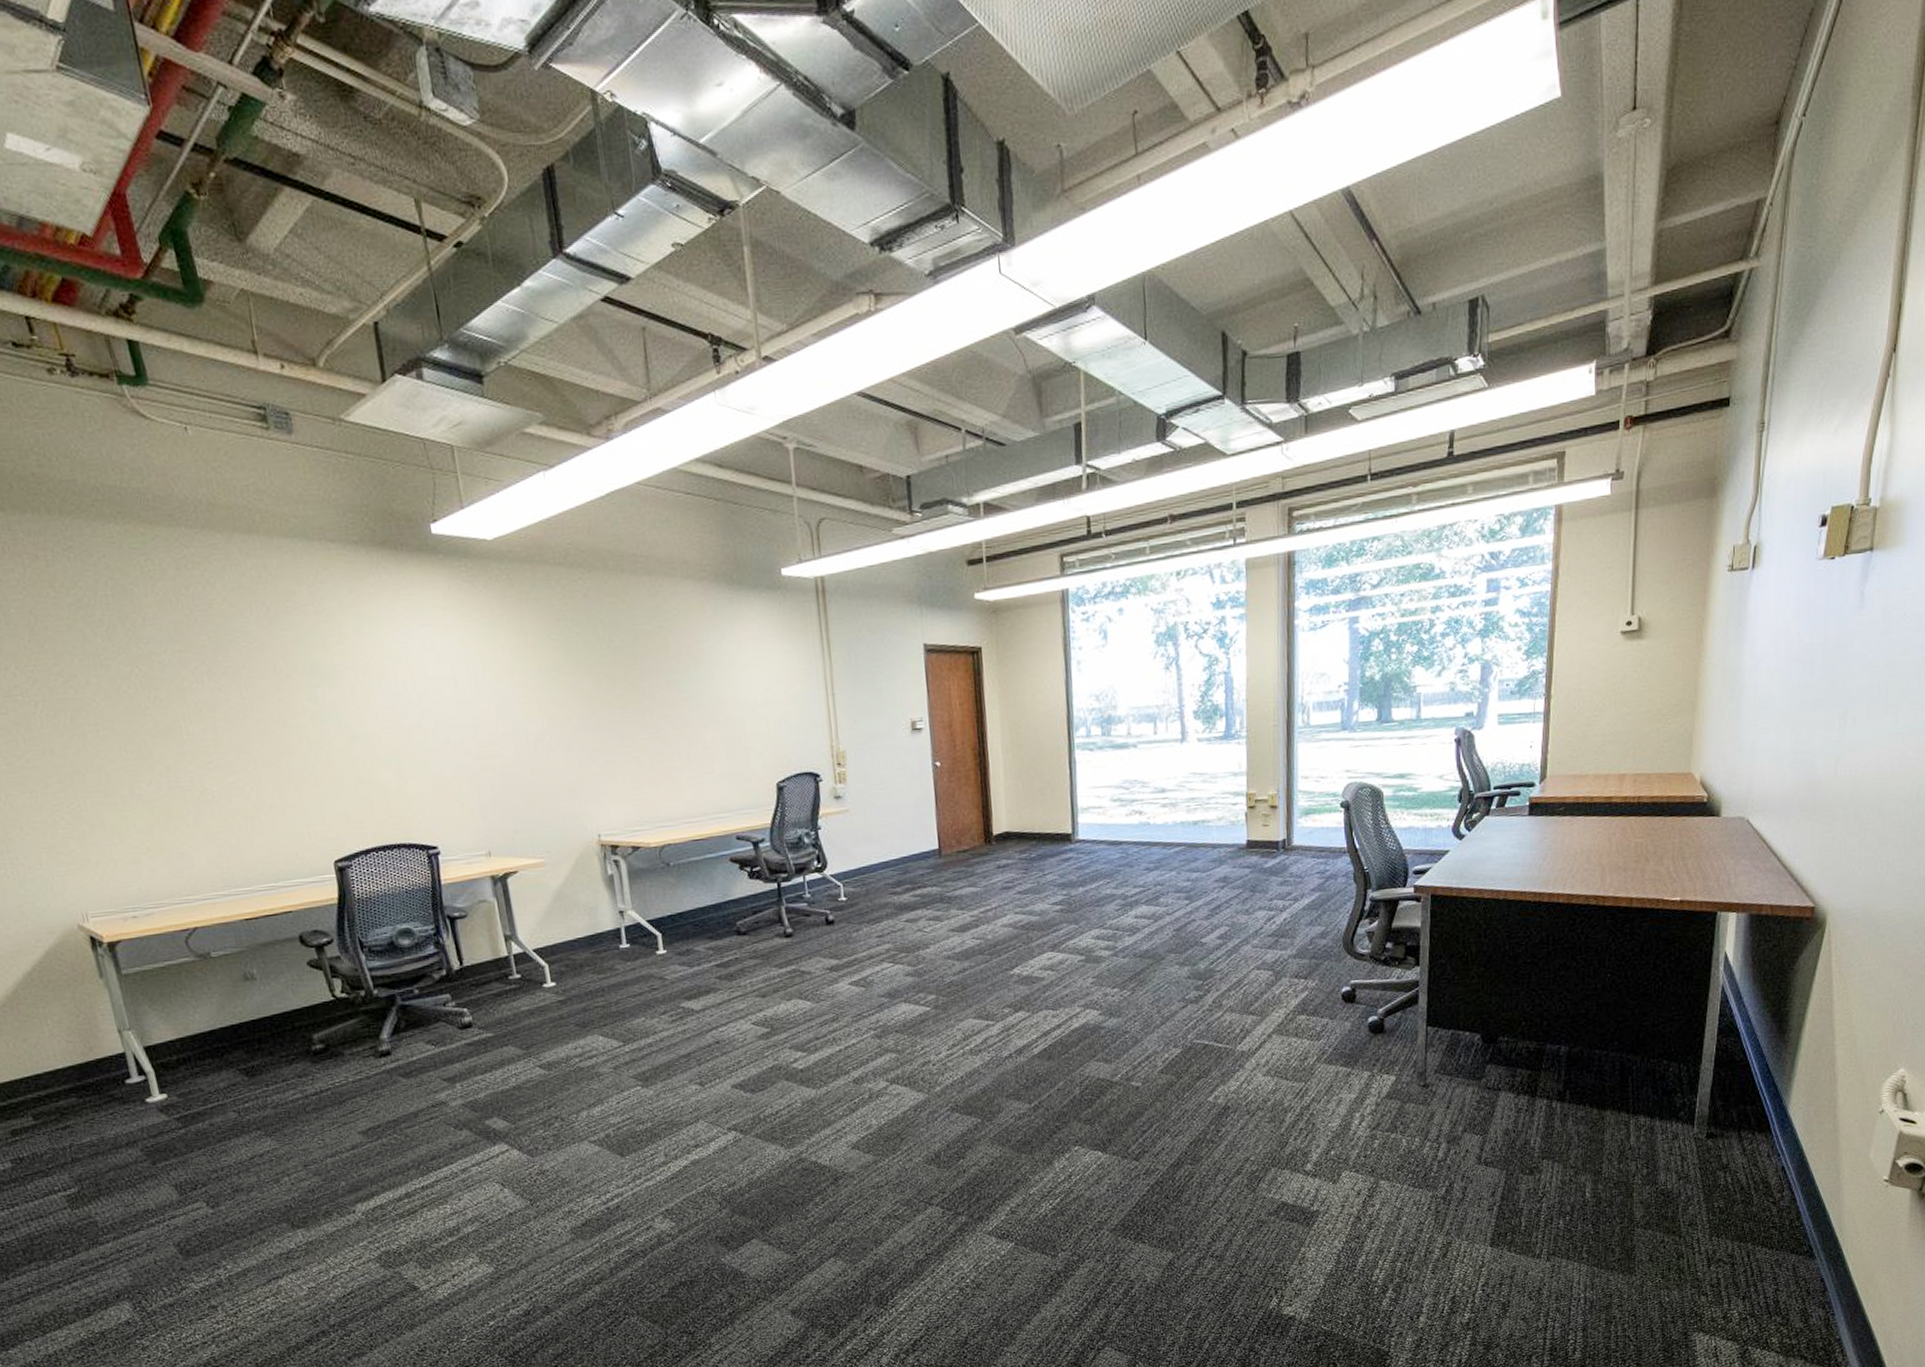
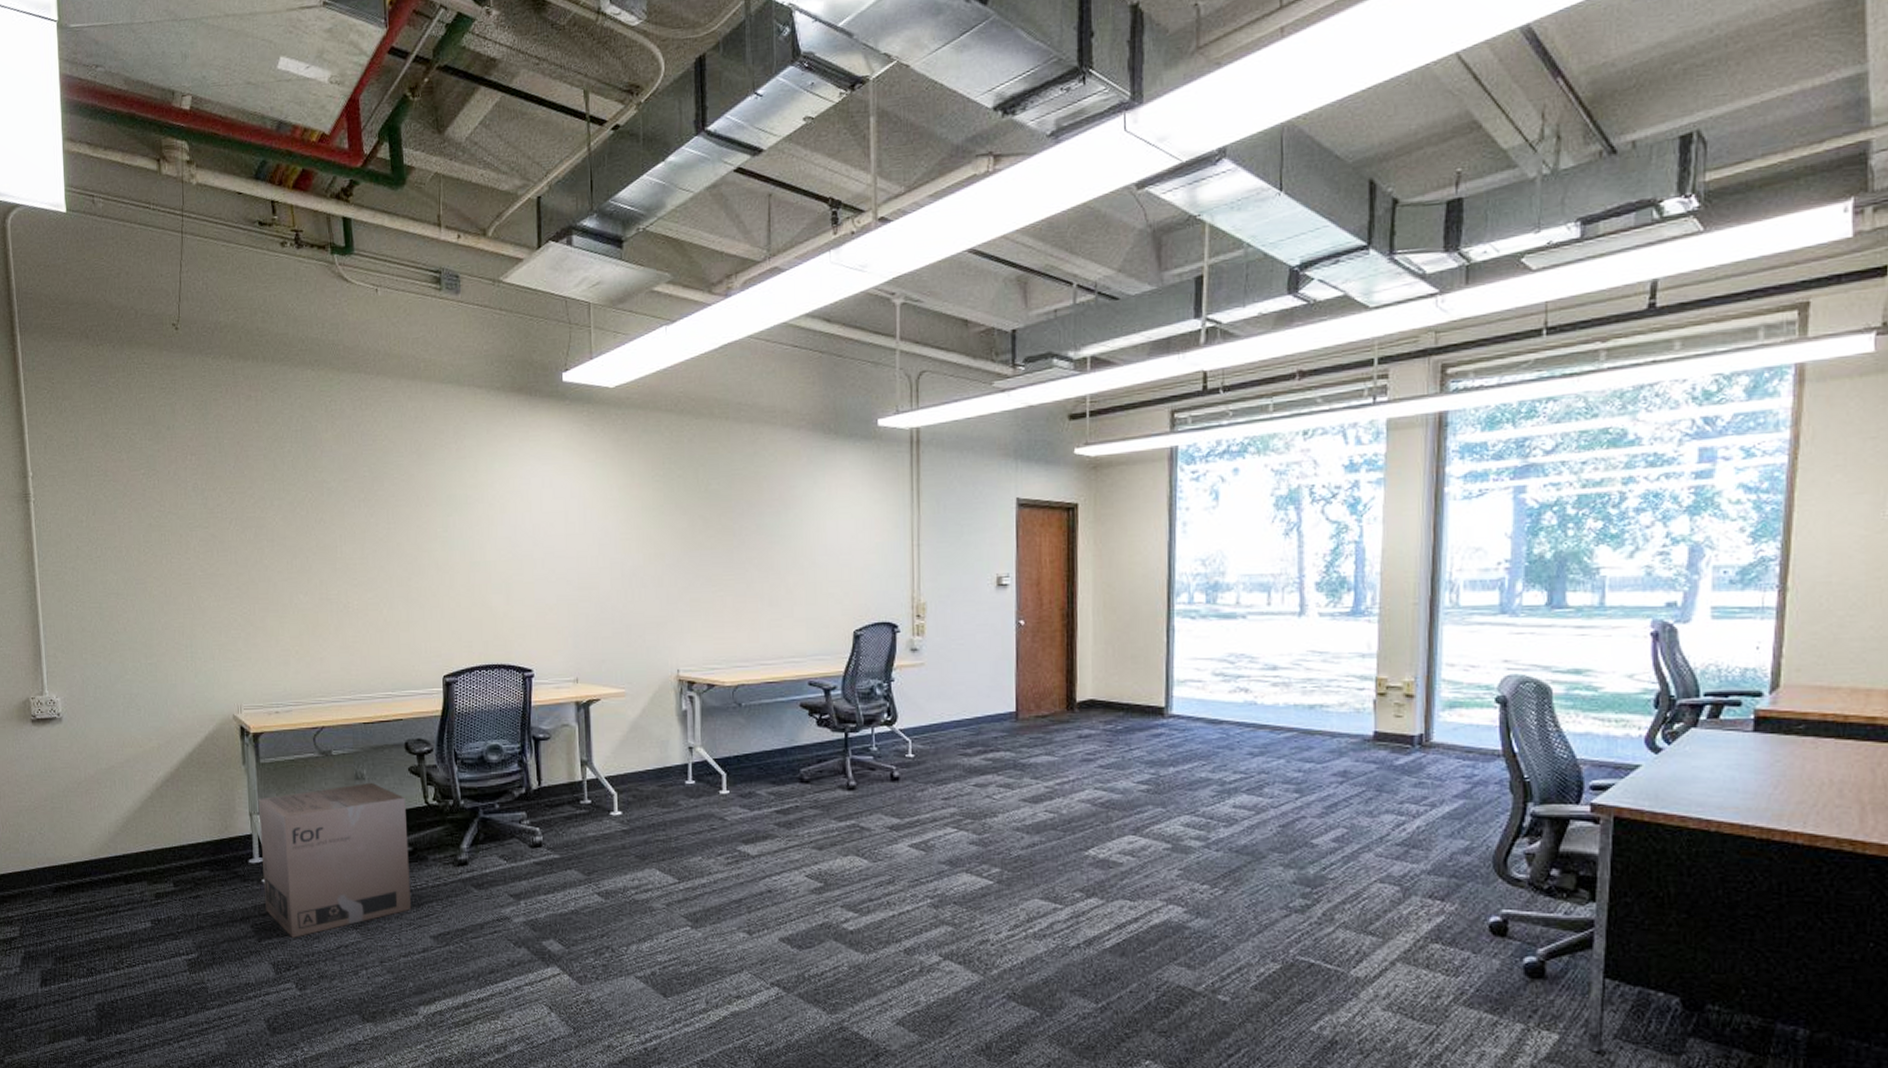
cardboard box: none [126,981,333,1155] -> present [258,782,412,938]

